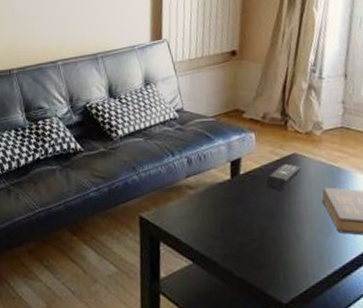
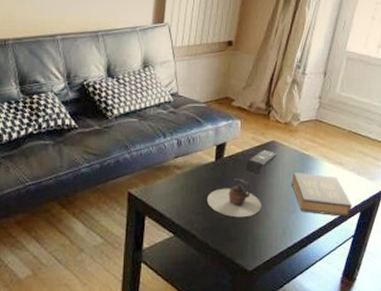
teapot: none [225,196,291,242] -> present [206,178,262,218]

